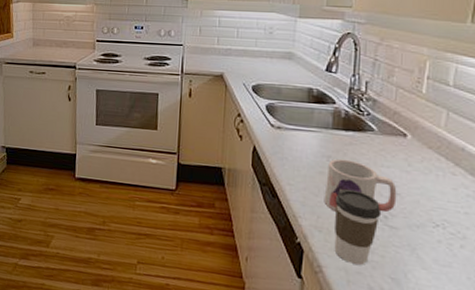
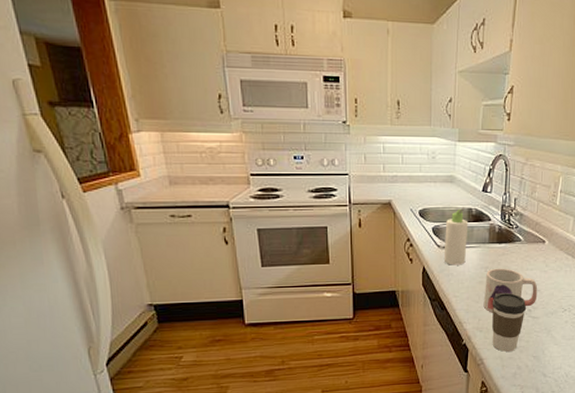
bottle: none [277,86,308,150] -> present [443,207,469,265]

